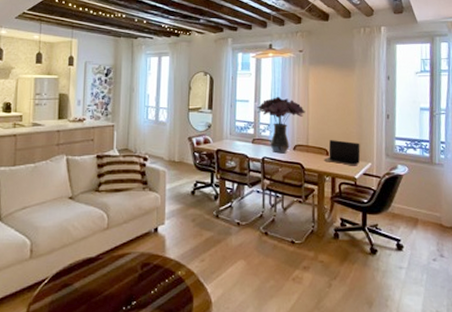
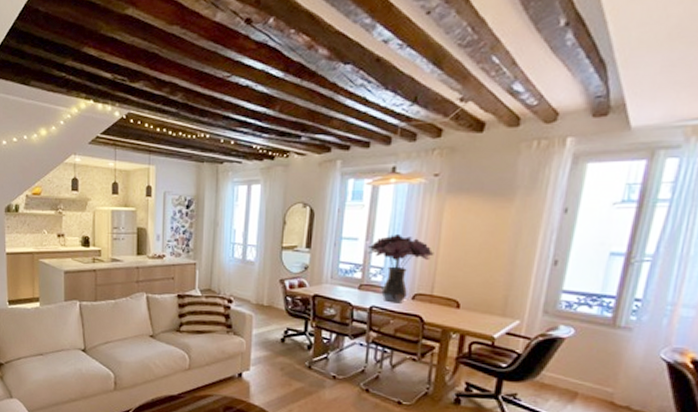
laptop computer: present [324,140,361,166] -> none [453,290,507,323]

